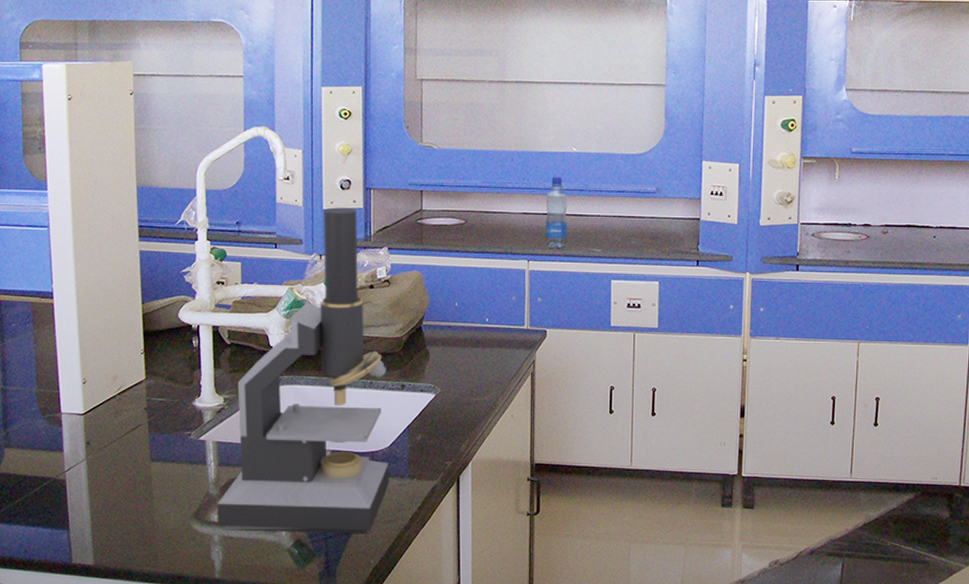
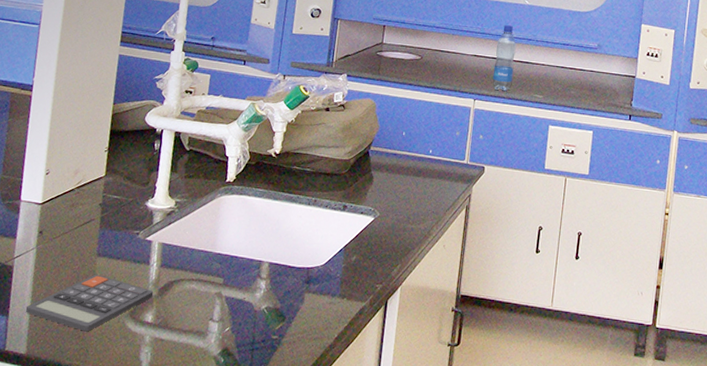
calculator: none [86,479,215,537] -> present [25,274,154,332]
microscope: present [218,207,389,533] -> none [151,32,332,349]

